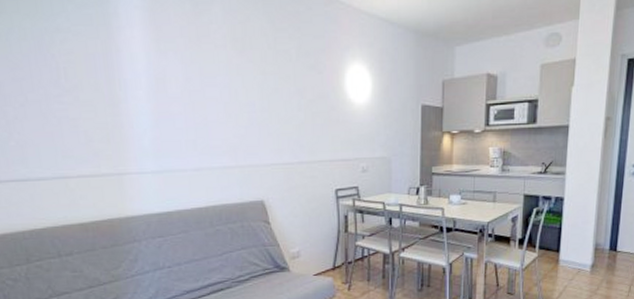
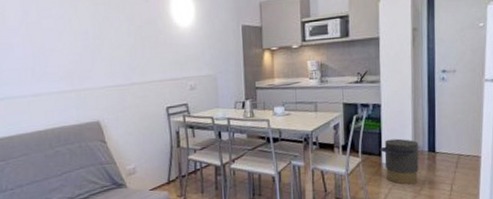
trash can: none [558,235,600,284] -> present [379,138,419,185]

